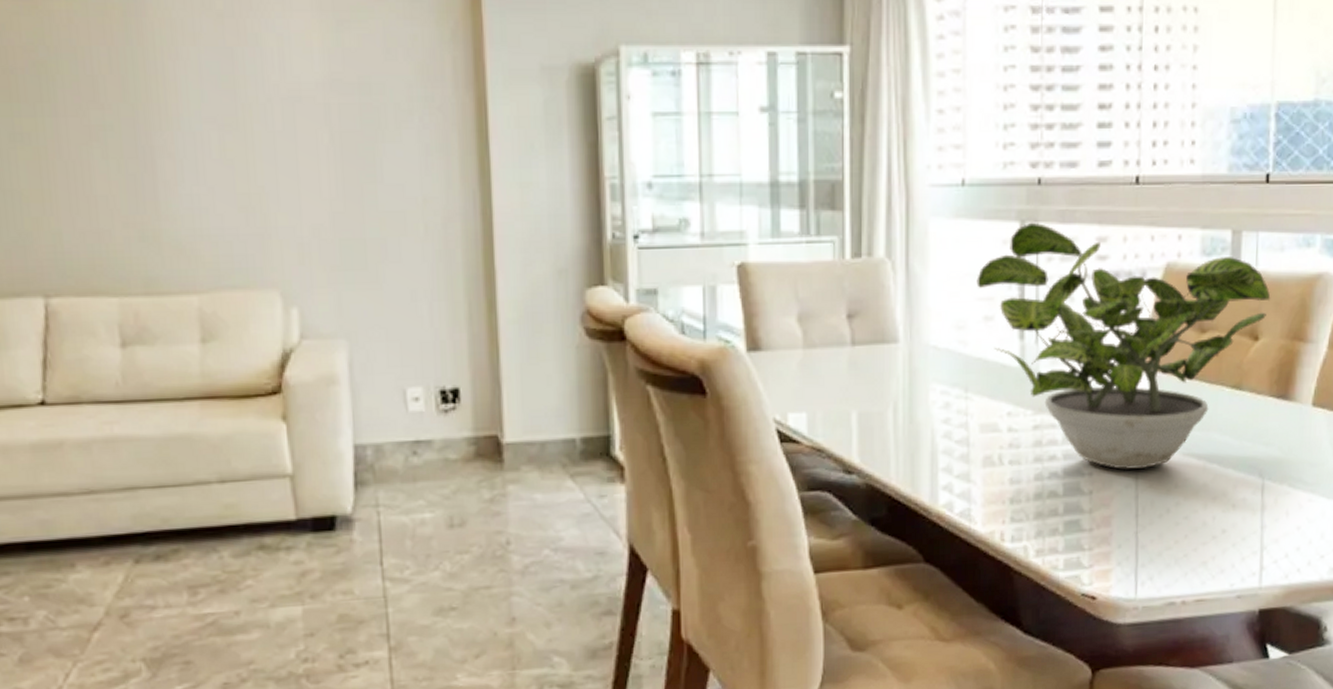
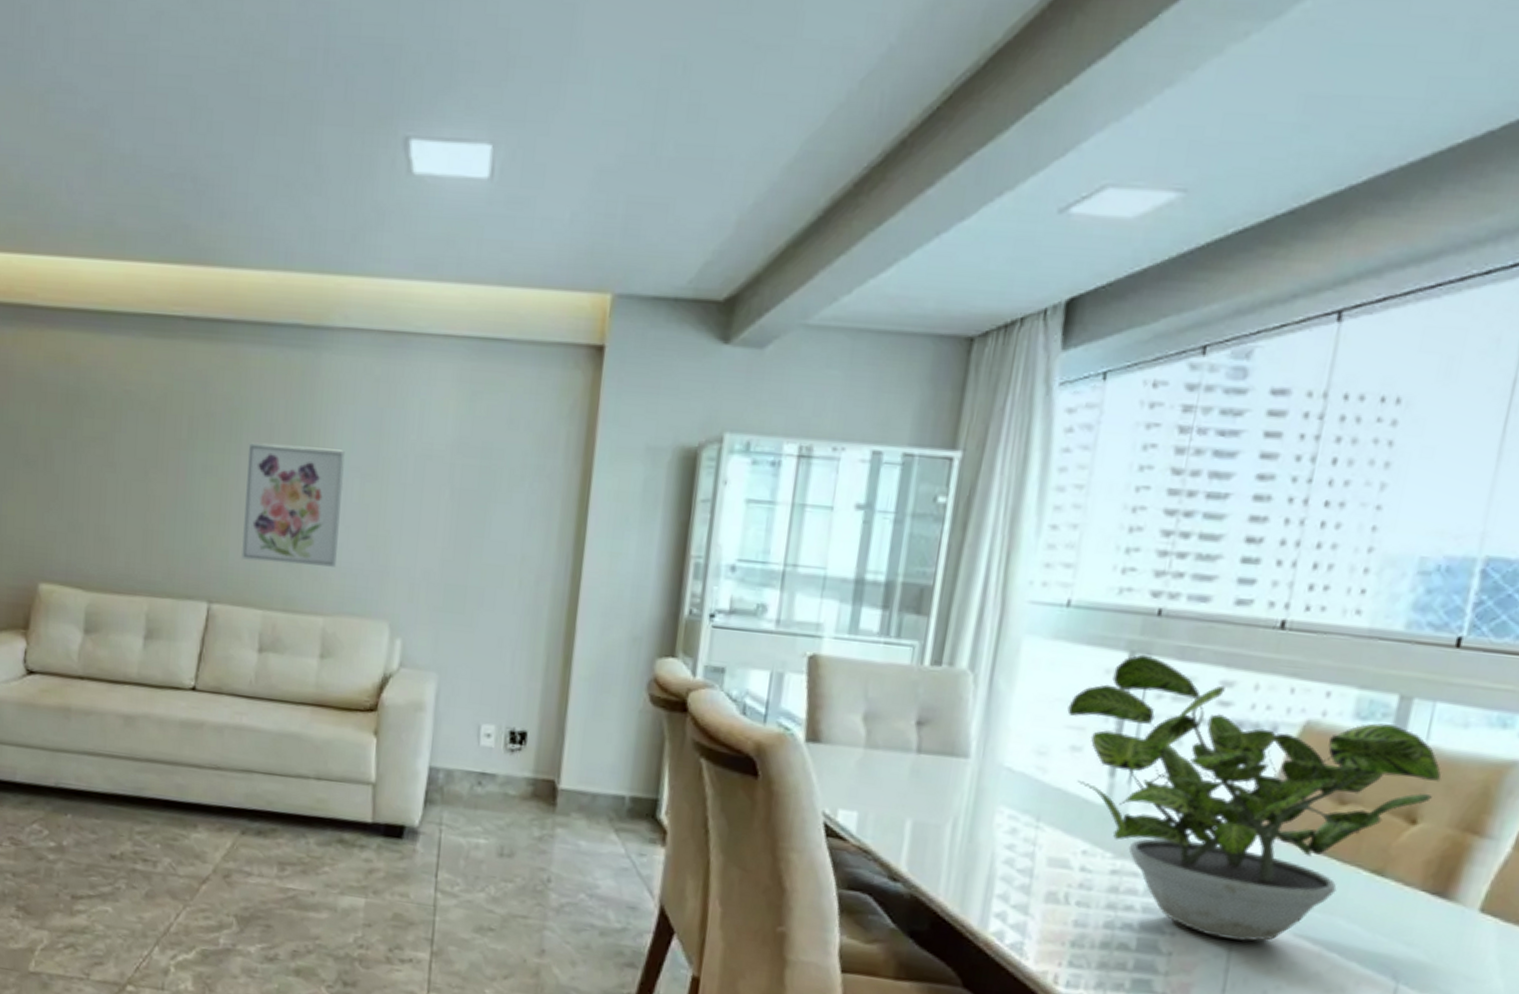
wall art: none [66,99,205,242] -> present [240,443,345,567]

